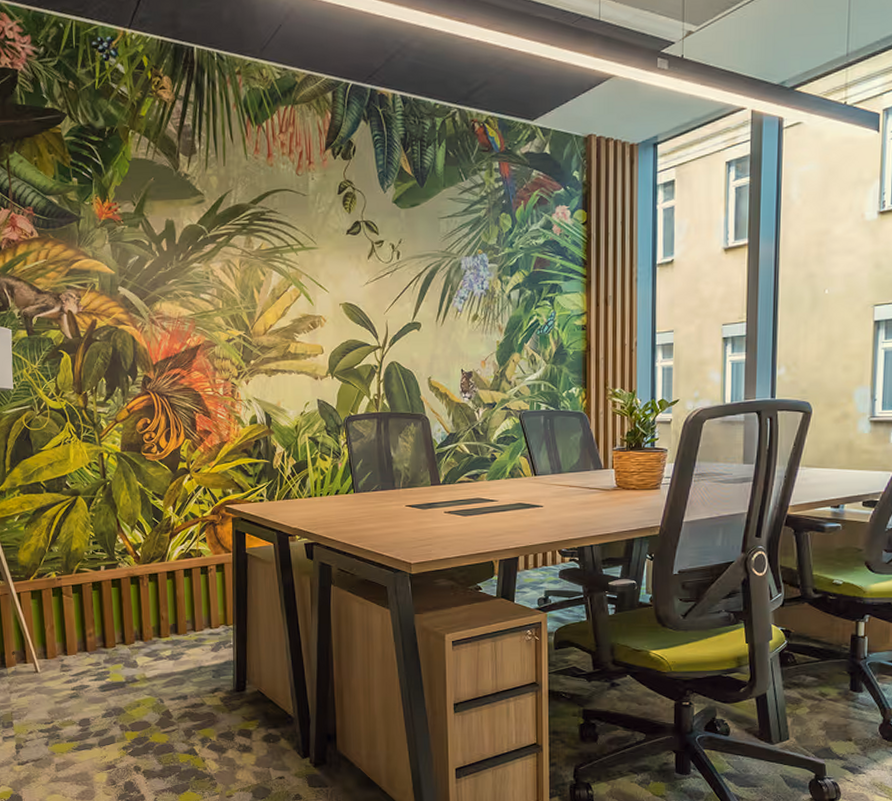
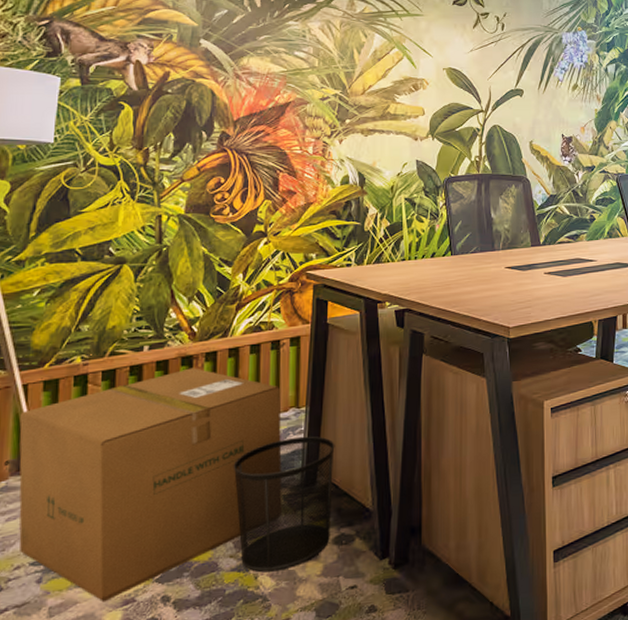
box: none [18,586,220,764] -> present [19,368,282,601]
waste bin: none [178,650,260,758] -> present [233,436,335,573]

